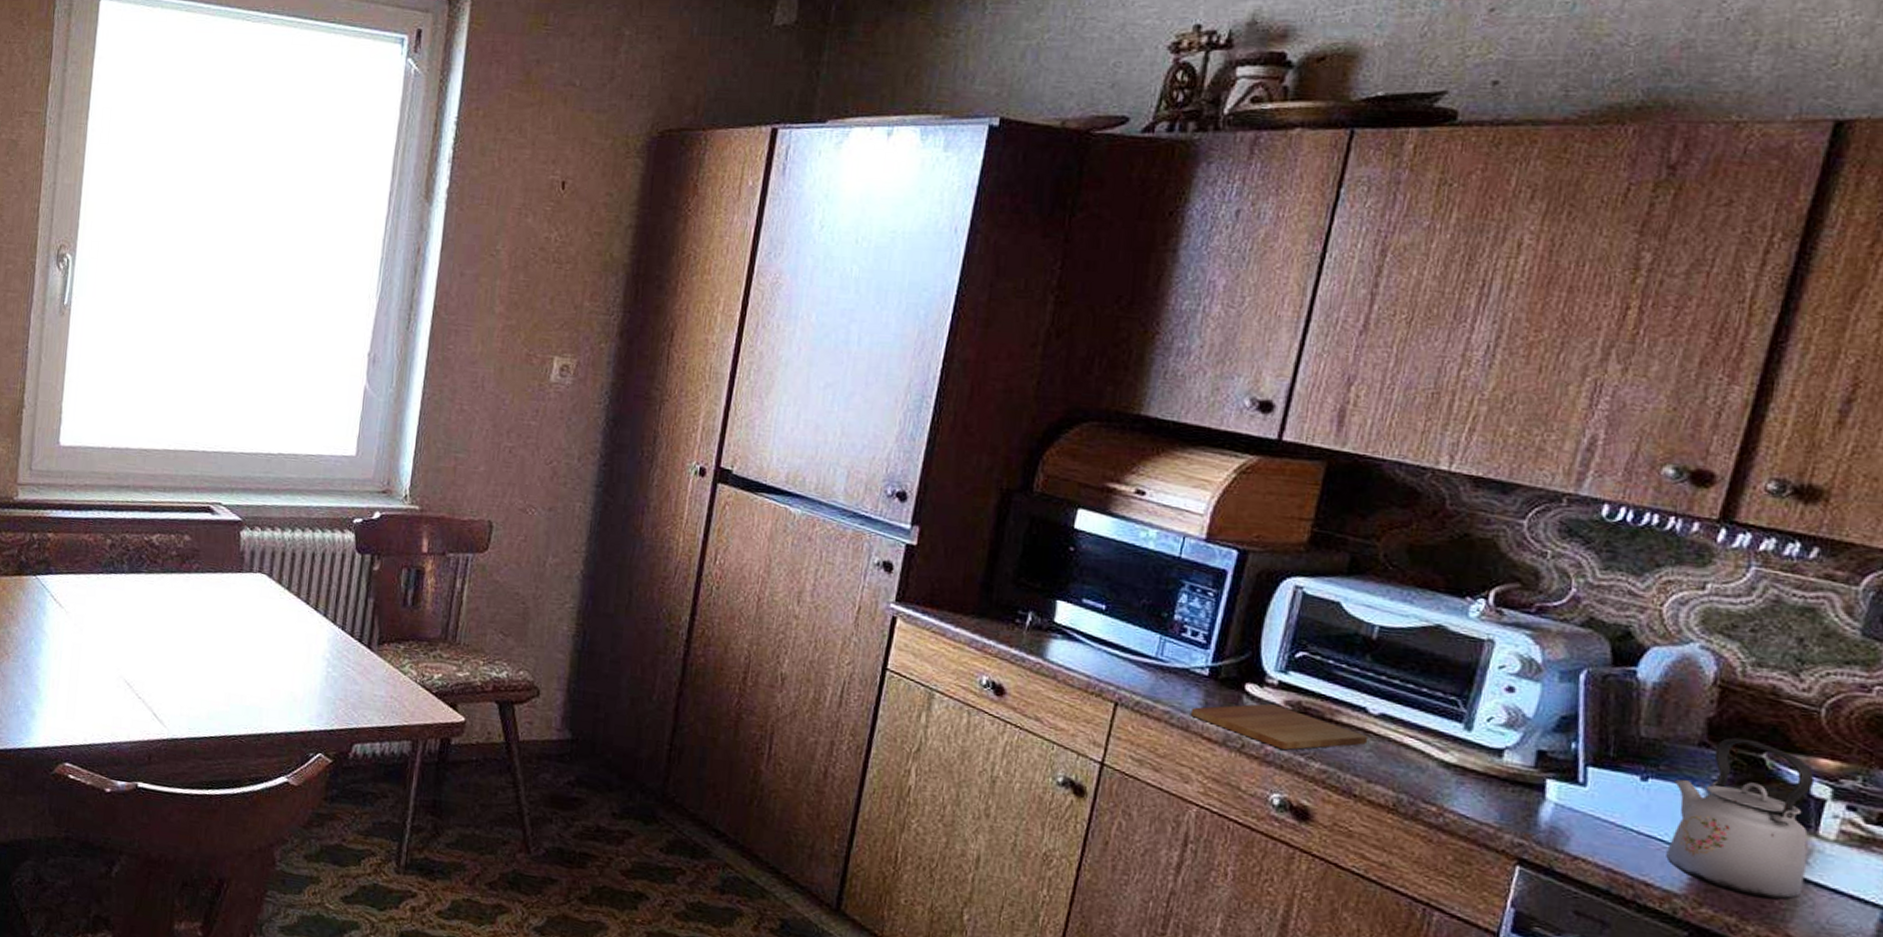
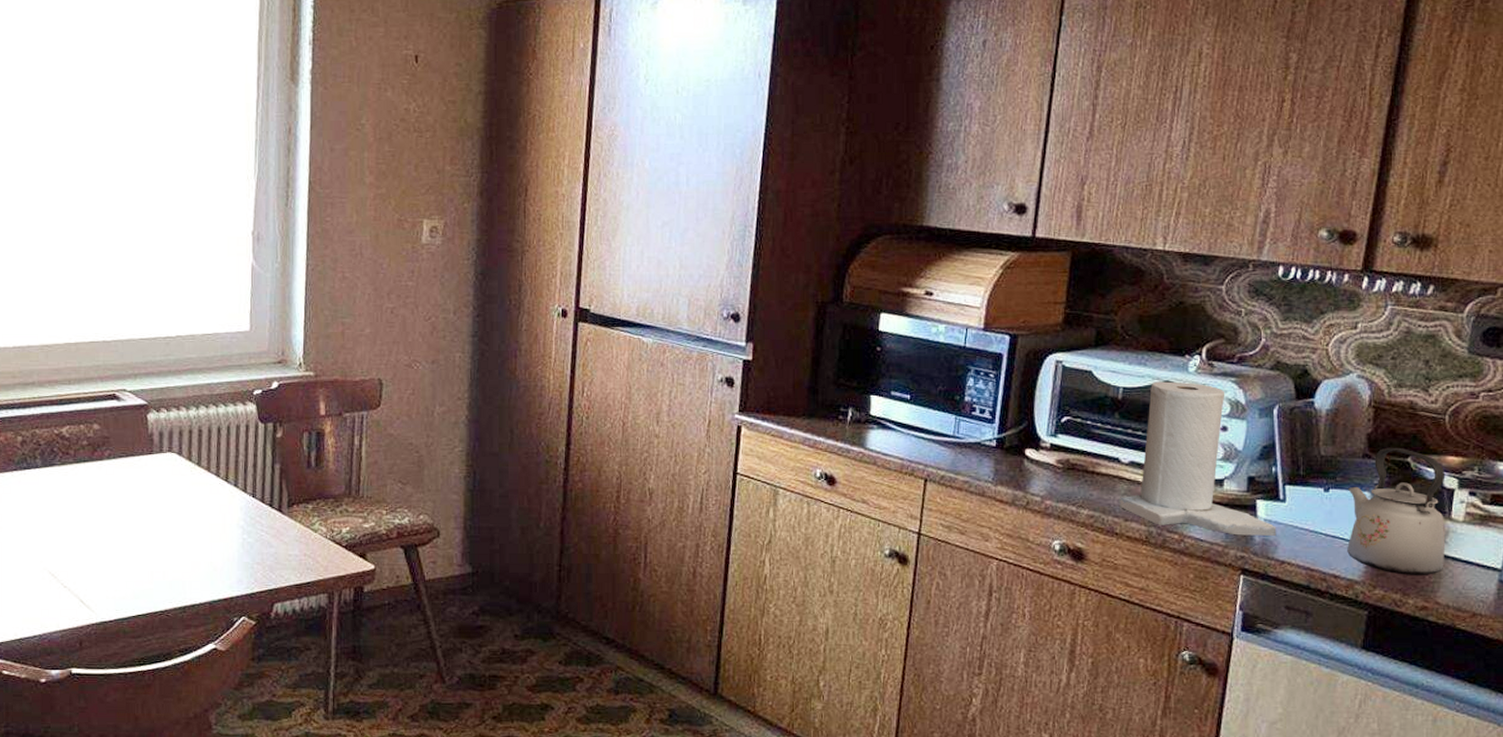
cutting board: present [1190,703,1369,751] -> none [984,464,1122,503]
paper towel: none [1361,624,1571,825] -> present [1119,381,1277,536]

